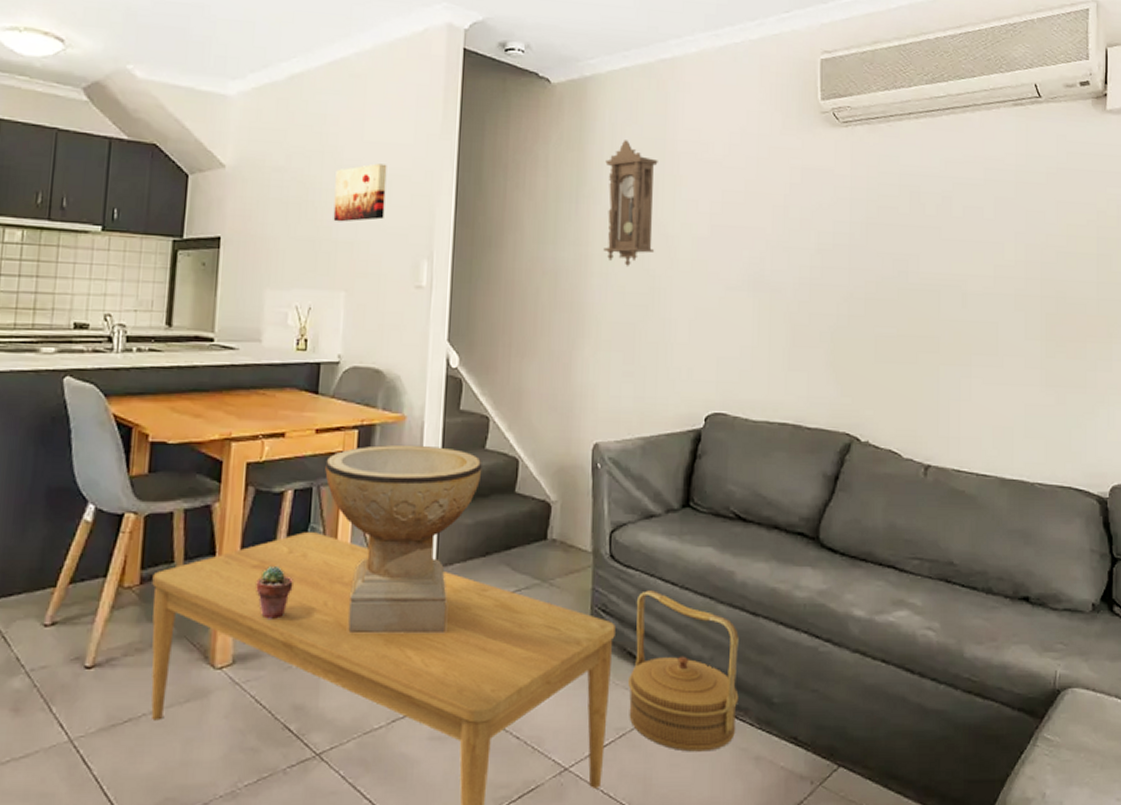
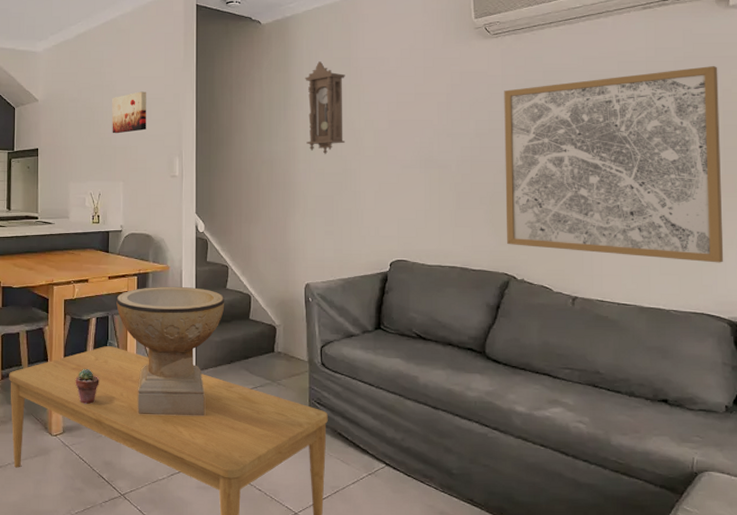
basket: present [628,590,739,752] -> none [340,389,425,506]
wall art: none [849,181,1094,425] -> present [504,66,724,263]

